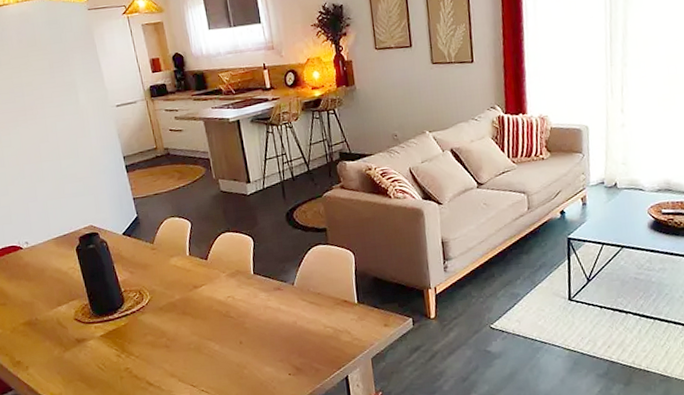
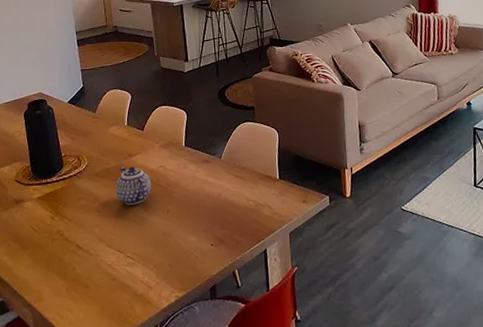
teapot: none [182,298,221,339] -> present [116,166,152,205]

